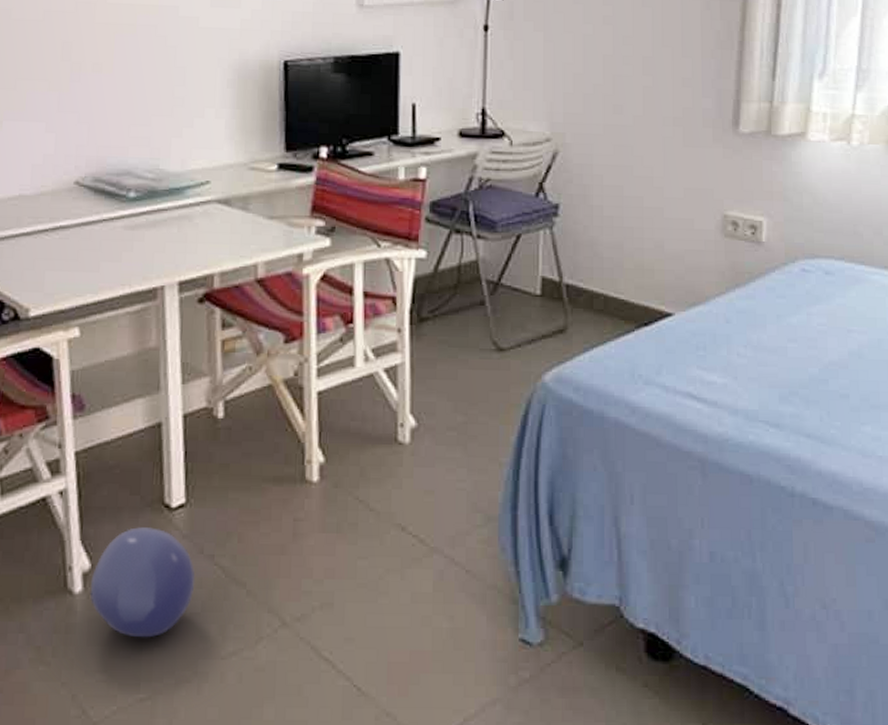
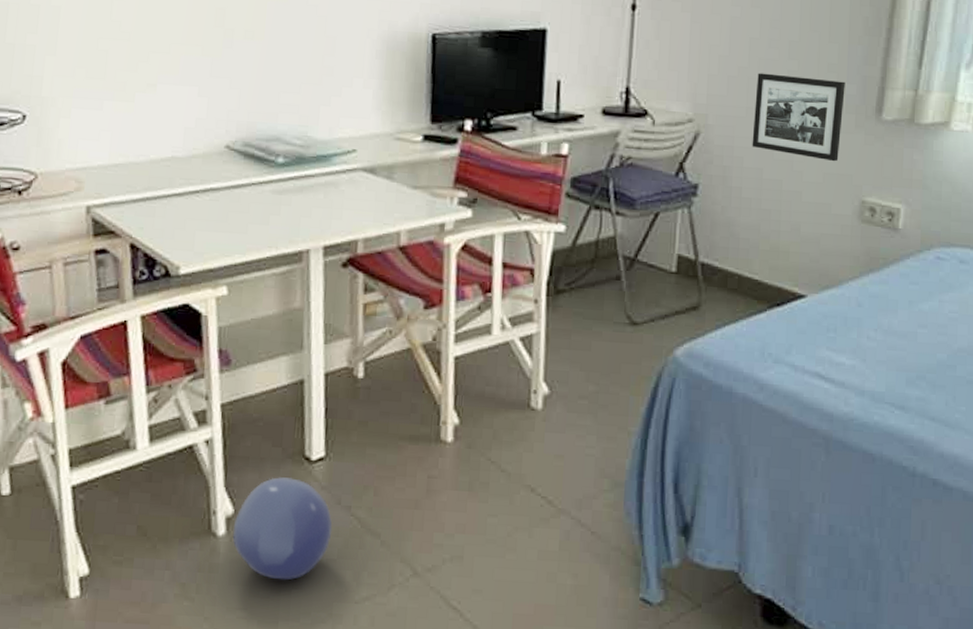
picture frame: none [611,89,701,177] -> present [752,73,845,162]

